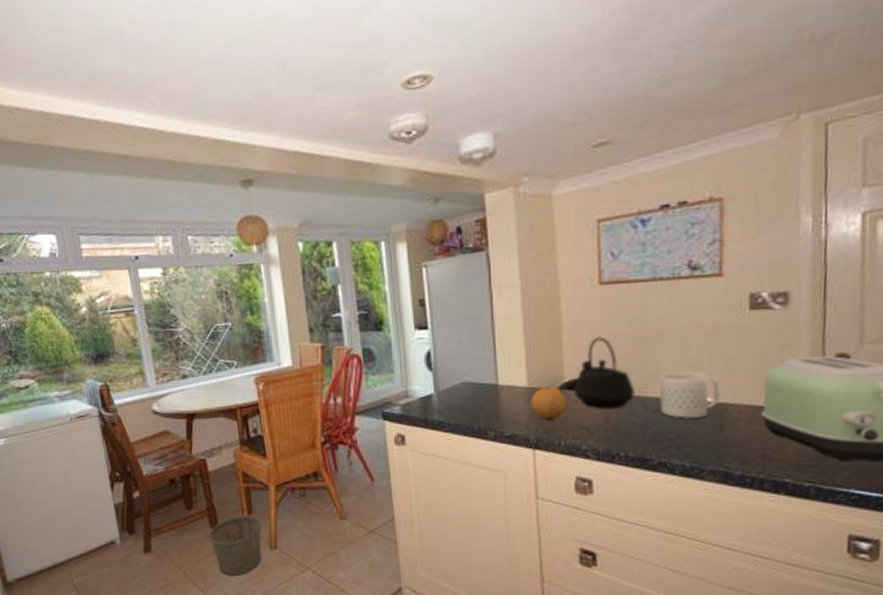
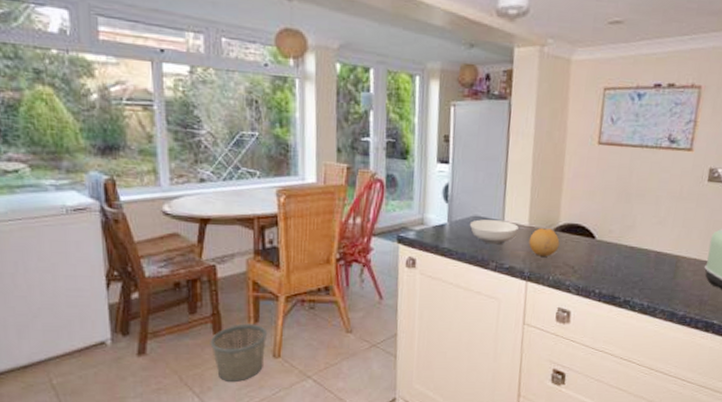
bowl: none [459,384,516,412] -> present [469,219,519,245]
kettle: present [574,336,635,408] -> none [566,189,614,251]
mug: present [659,371,720,419] -> none [631,226,678,266]

